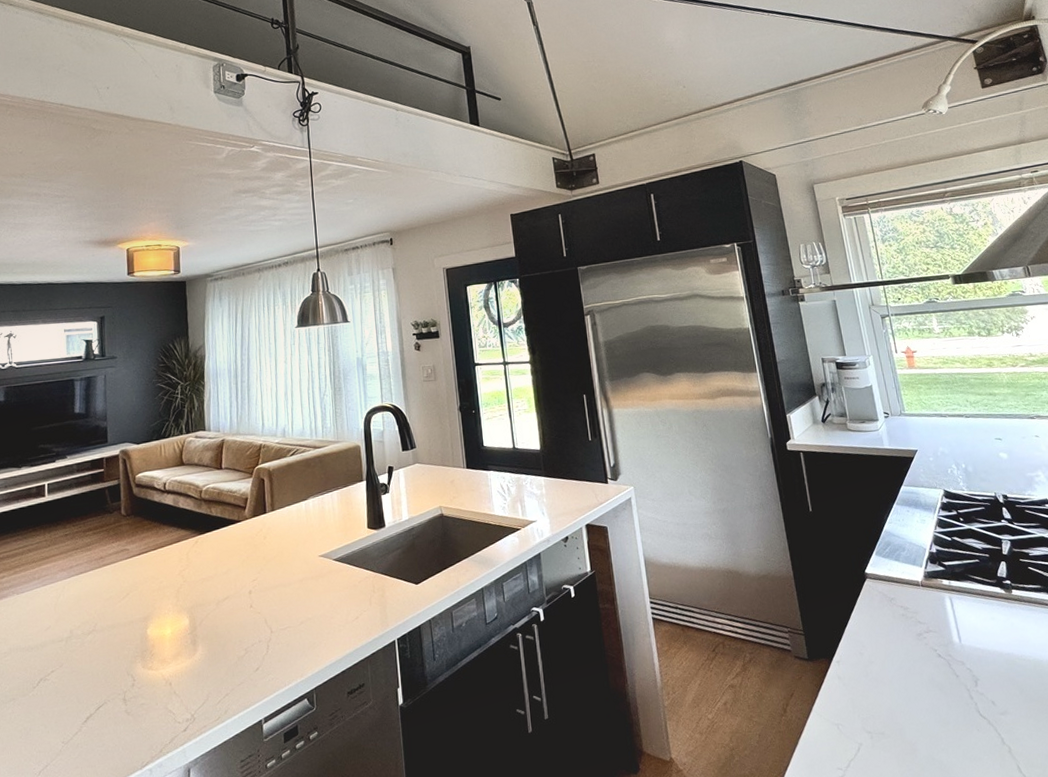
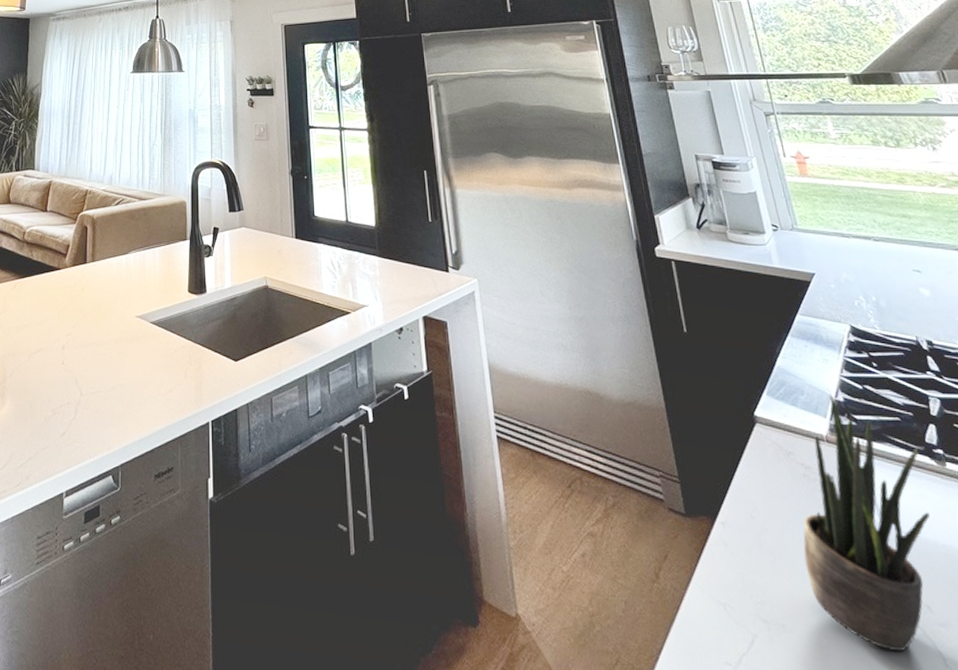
potted plant: none [900,547,998,739] -> present [803,394,930,652]

